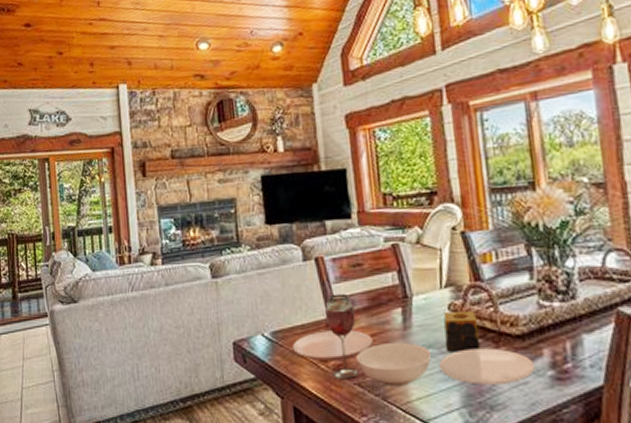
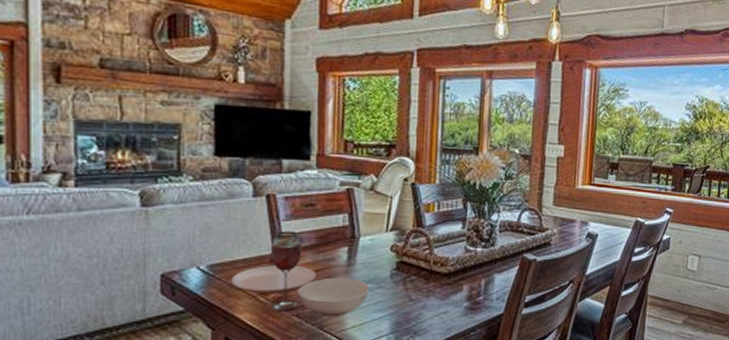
plate: present [439,348,535,385] -> none [376,283,455,315]
candle: present [443,311,481,352] -> none [384,253,415,287]

